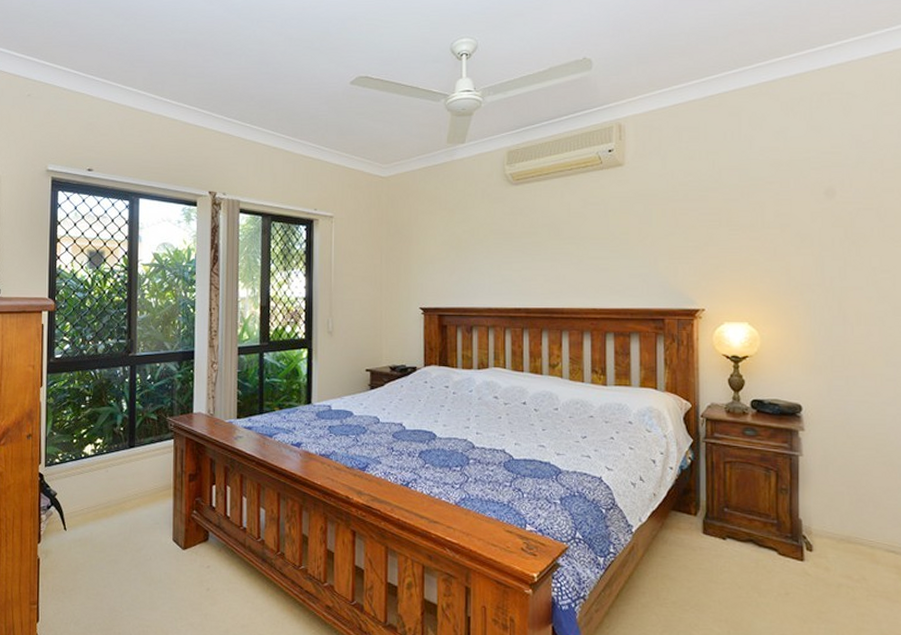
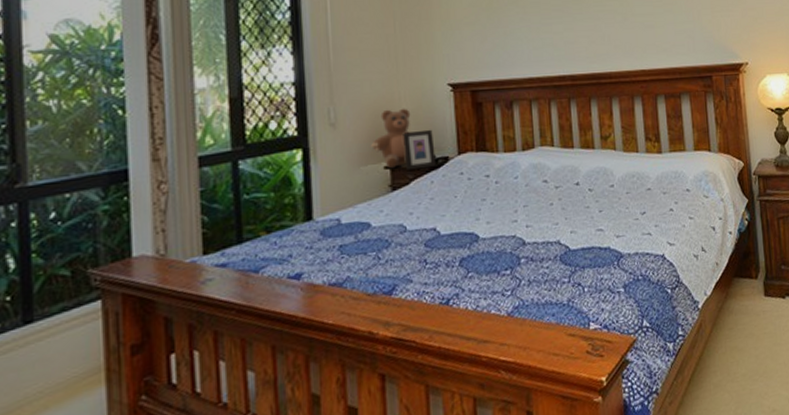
teddy bear: none [356,324,389,372] -> present [370,108,411,169]
picture frame: none [382,343,406,375] -> present [403,129,436,170]

